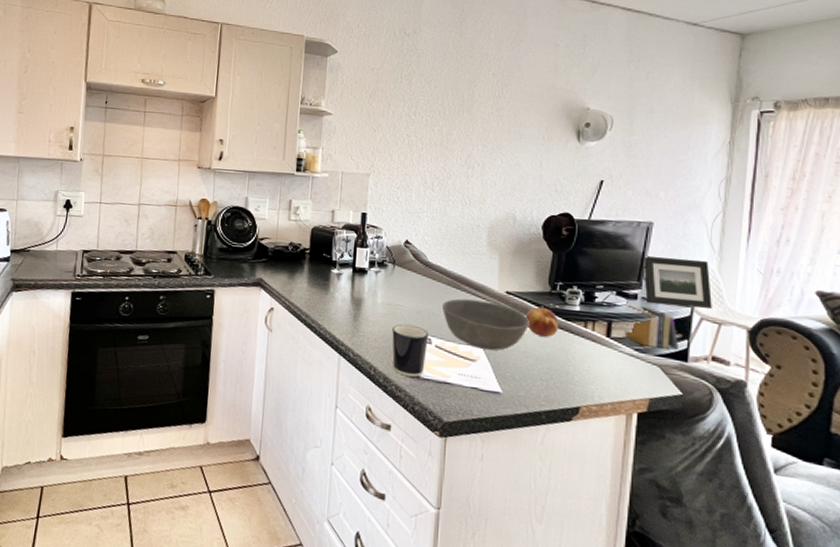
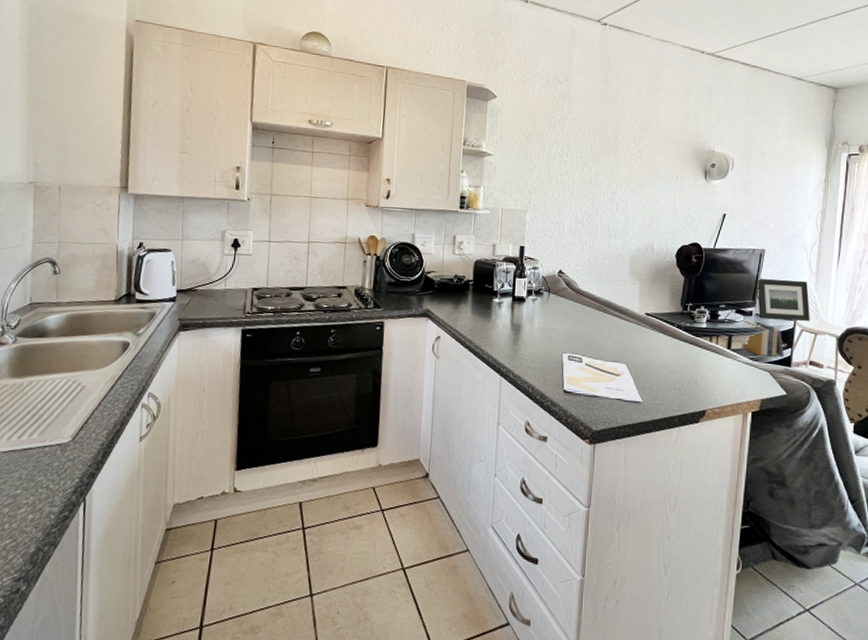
mug: present [392,324,428,377] -> none [547,346,579,393]
bowl: present [442,298,529,351] -> none [591,321,665,365]
fruit: present [525,306,558,337] -> none [661,325,689,352]

